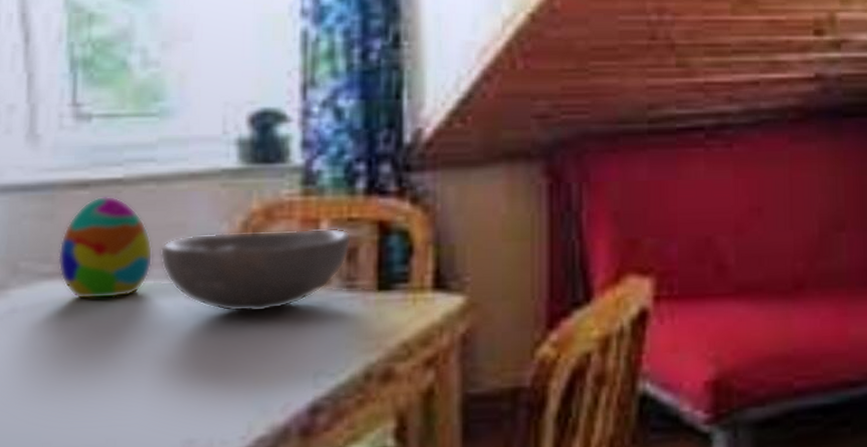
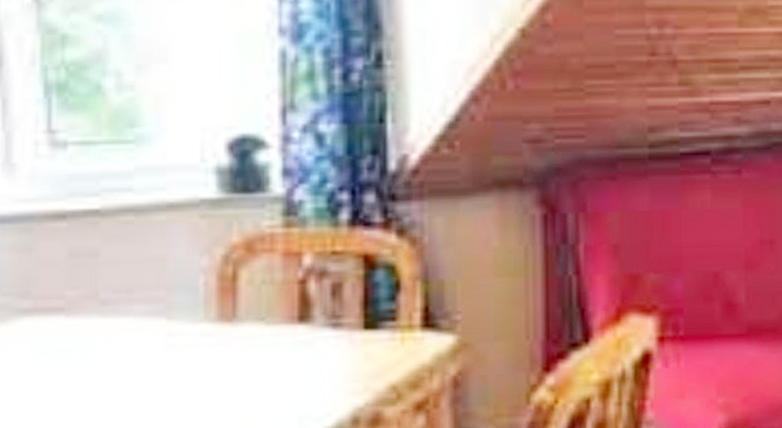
decorative egg: present [58,196,153,300] -> none [37,228,133,337]
bowl: present [160,228,352,313] -> none [139,262,336,352]

